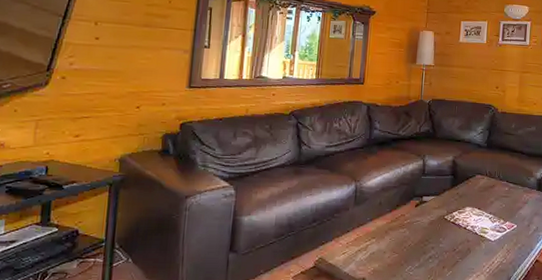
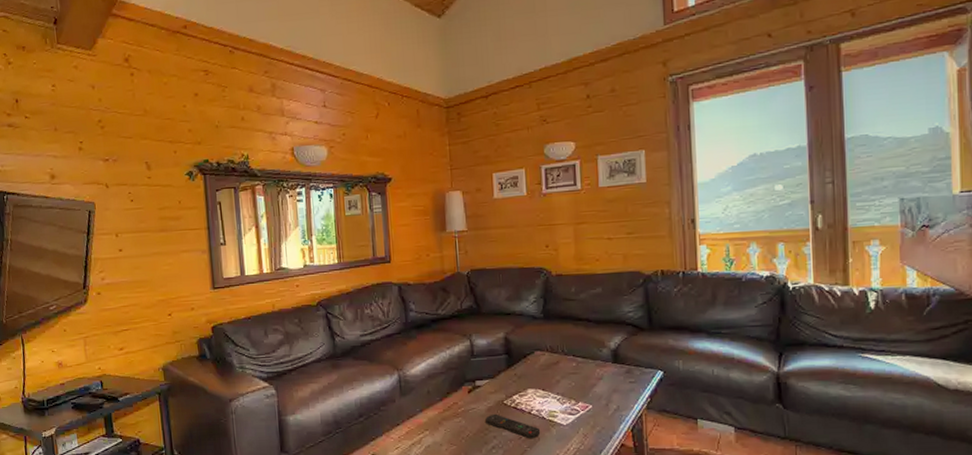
remote control: none [427,227,471,252] -> present [485,413,540,439]

